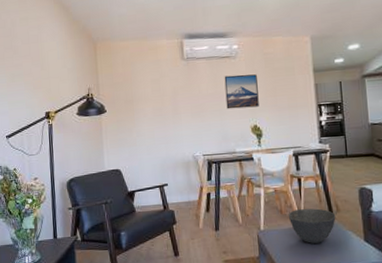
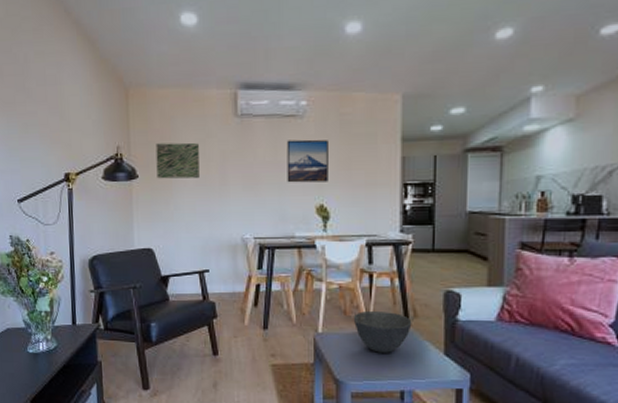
wall art: none [120,82,156,112] -> present [156,142,200,179]

